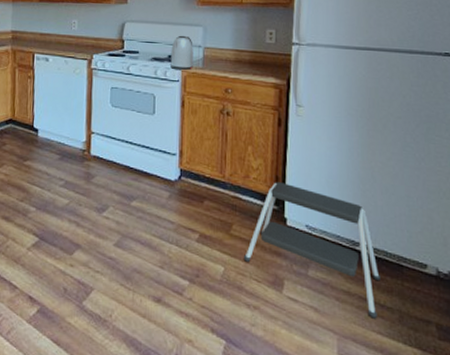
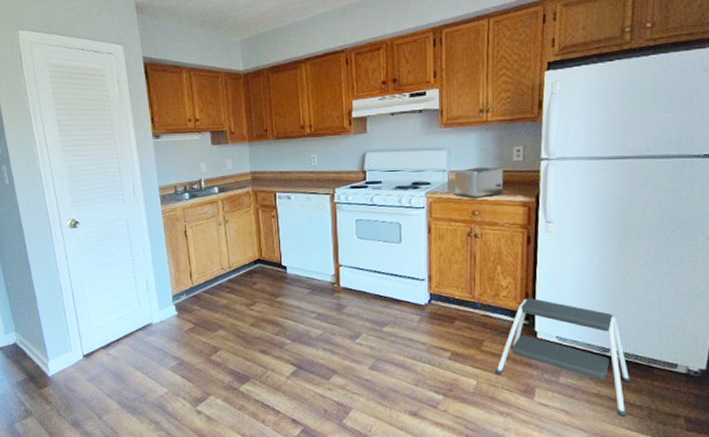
kettle: present [170,35,193,71] -> none [415,161,438,197]
toaster: none [208,45,256,78] -> present [454,166,504,200]

